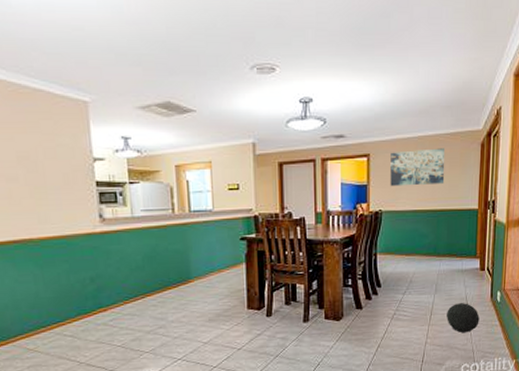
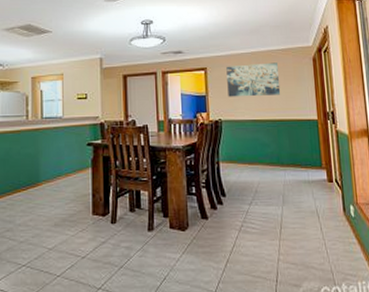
ball: present [447,303,480,333] -> none [298,217,335,251]

